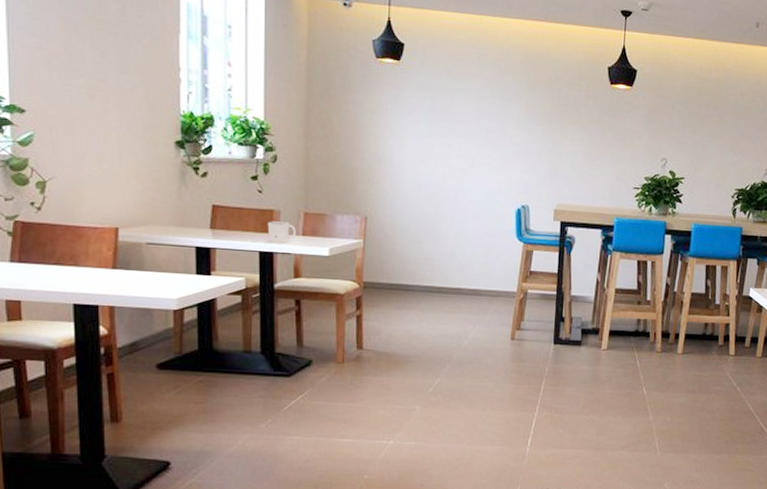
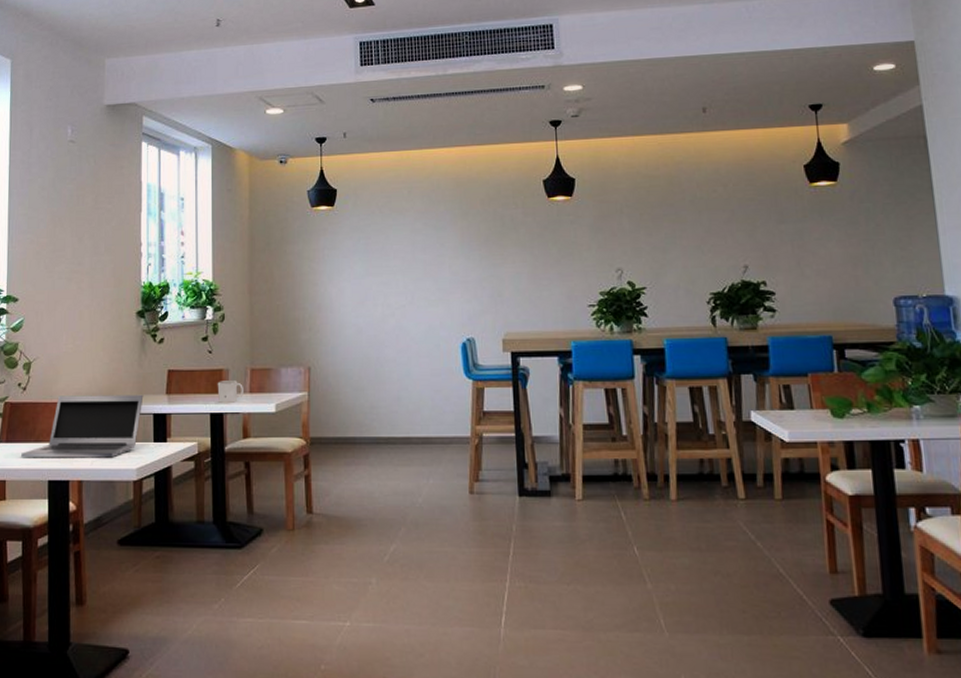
laptop: none [39,219,184,287] -> present [21,394,144,458]

